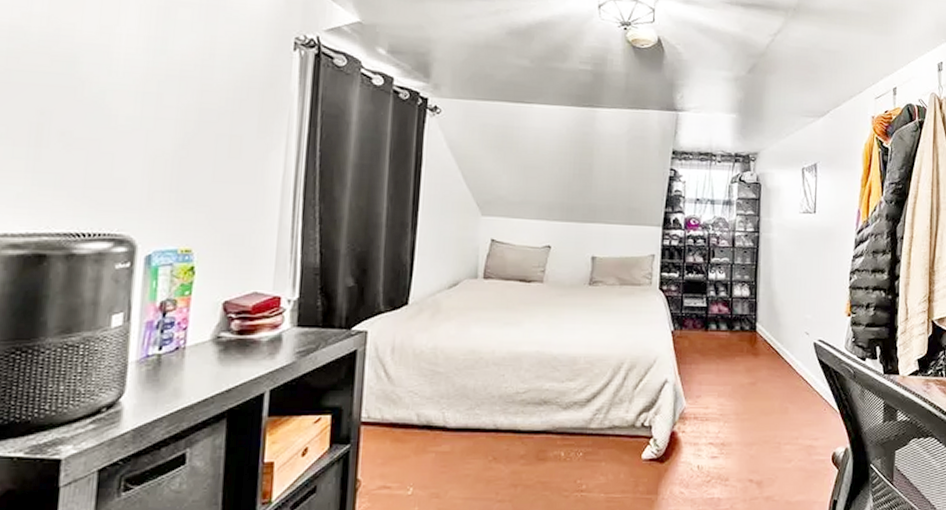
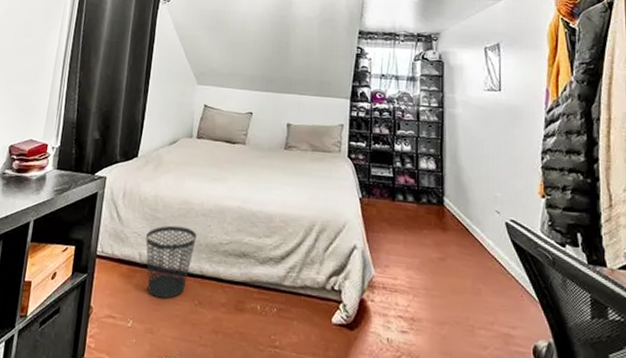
wastebasket: none [424,379,487,460] -> present [146,225,196,299]

